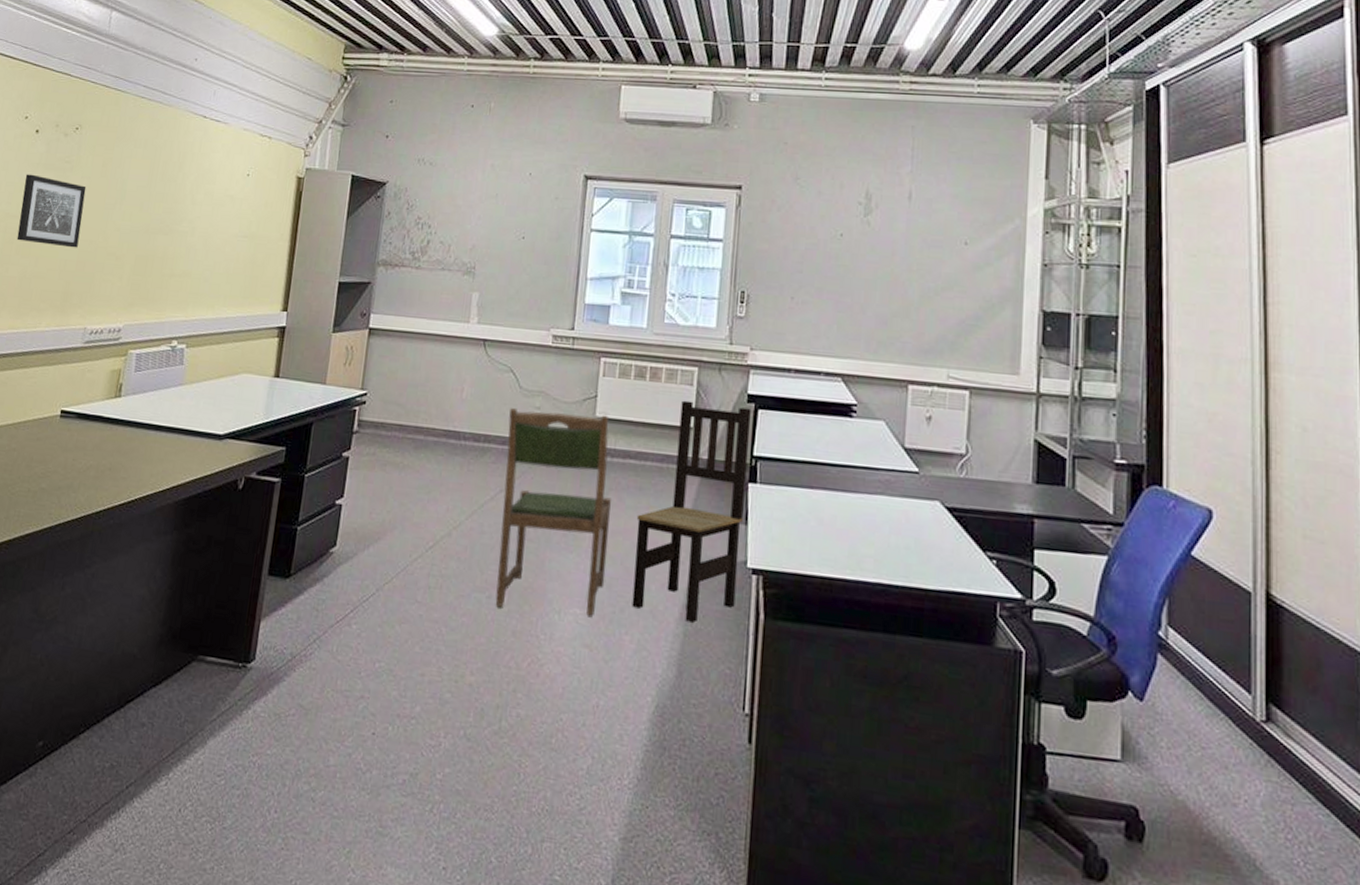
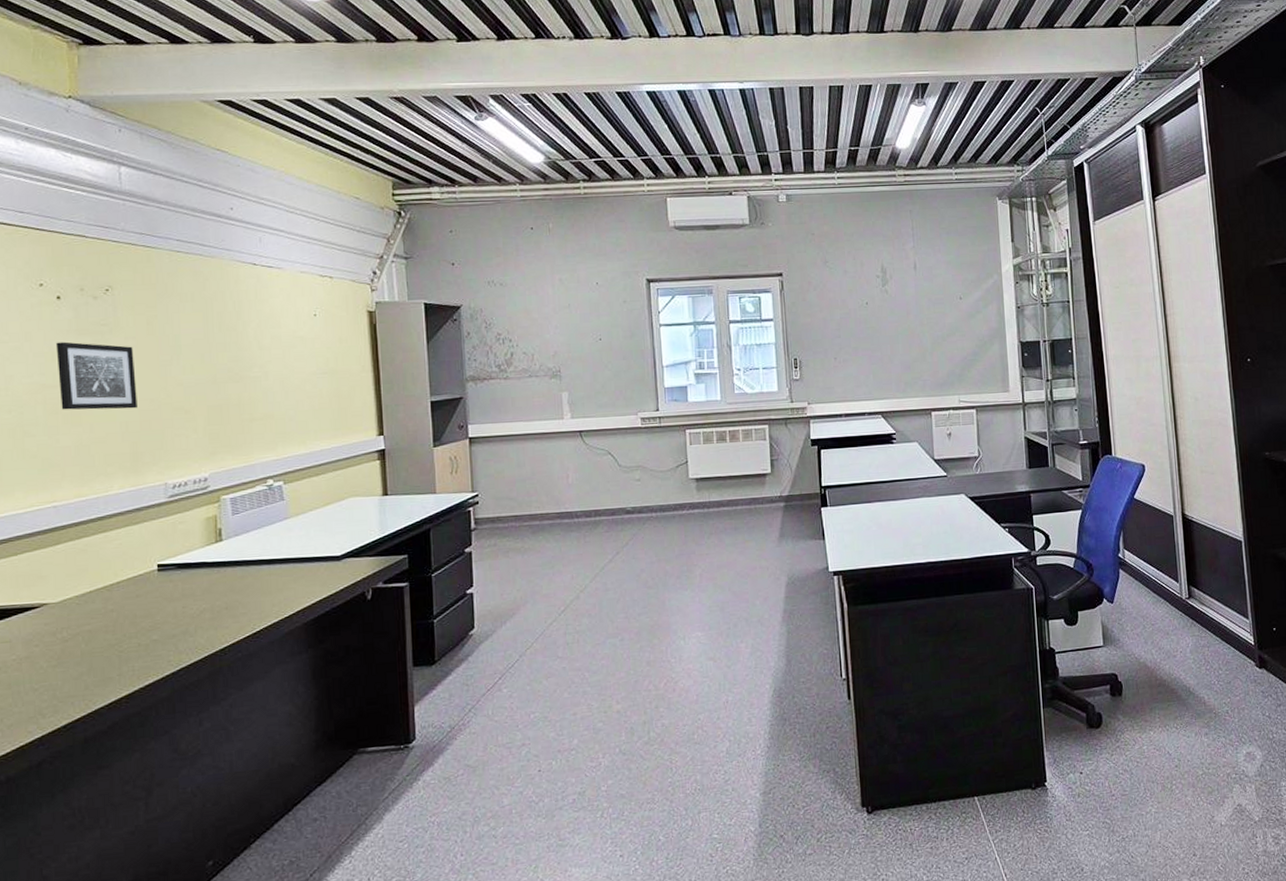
dining chair: present [495,407,611,616] -> none [614,476,718,645]
dining chair: present [631,400,751,623] -> none [736,450,824,622]

